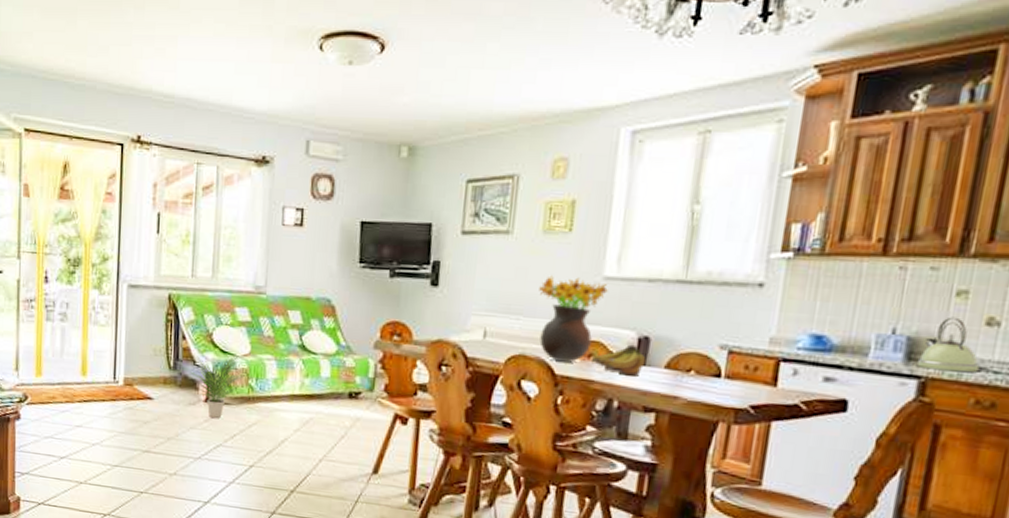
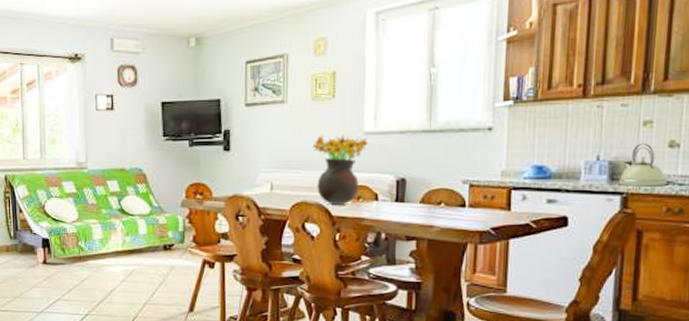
potted plant: present [190,354,246,419] -> none [28,221,76,278]
fruit: present [590,344,647,377] -> none [360,186,405,212]

